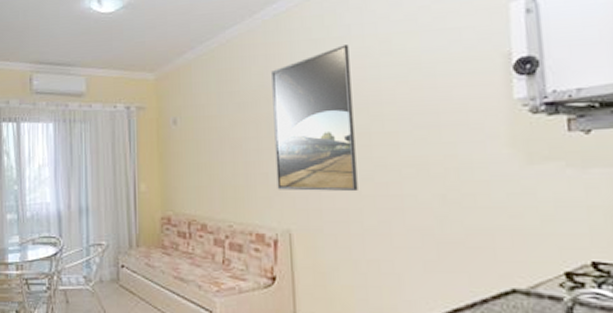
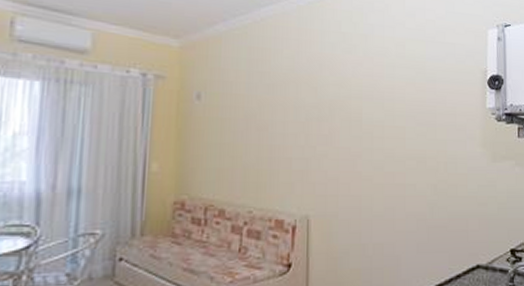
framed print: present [271,45,358,192] -> none [299,42,371,180]

